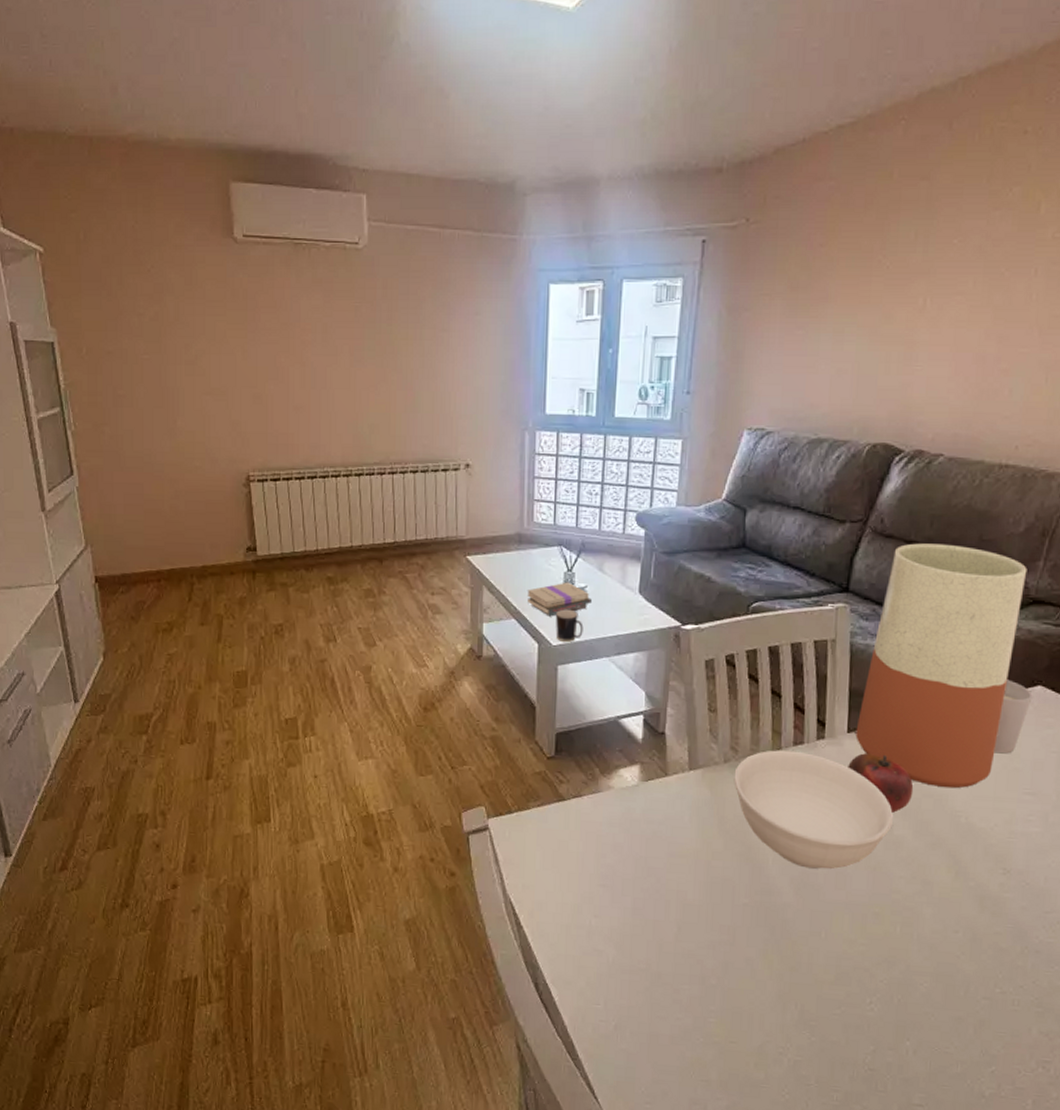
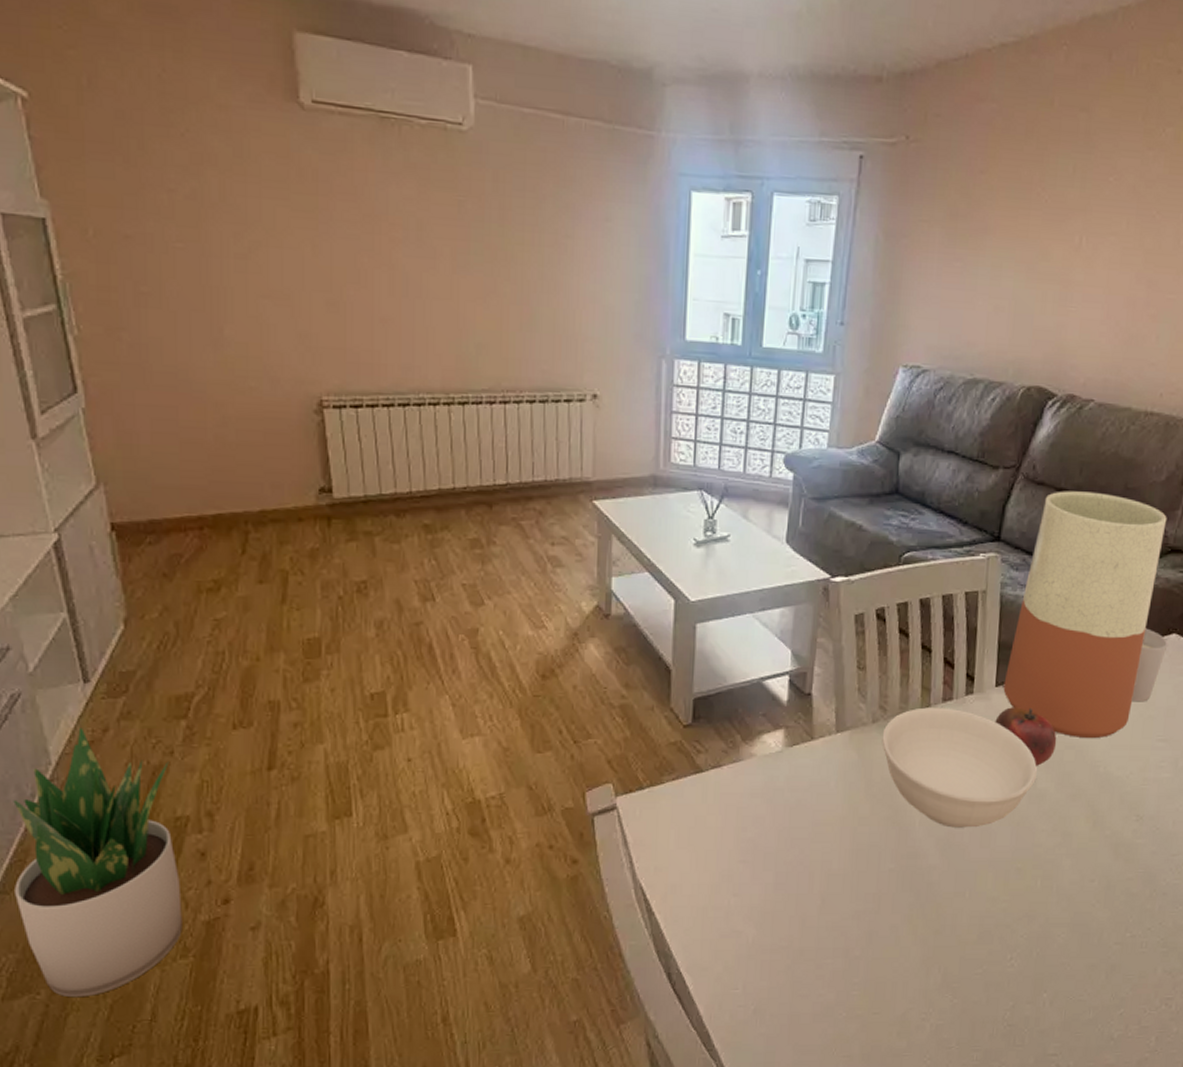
planter: none [24,738,142,956] -> present [13,728,182,998]
books: present [527,582,591,617] -> none [662,530,735,569]
mug: present [555,609,584,642] -> none [694,560,725,597]

